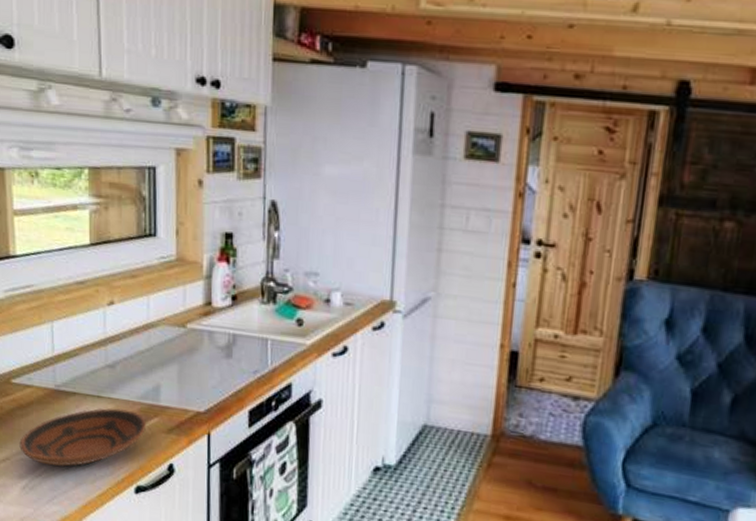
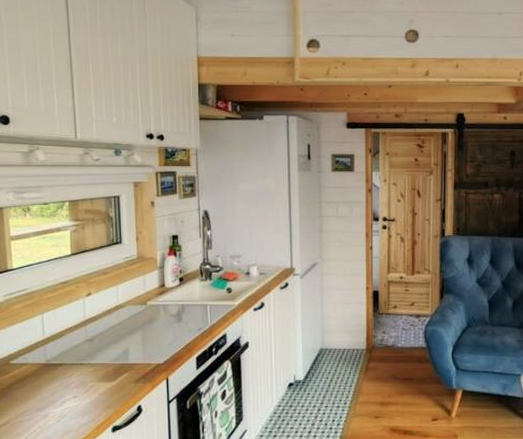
bowl: present [19,408,147,467] -> none [17,371,120,422]

